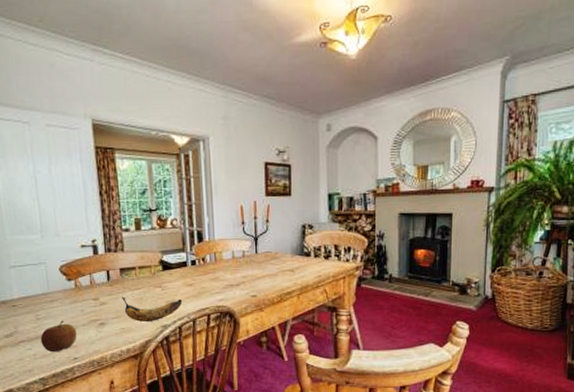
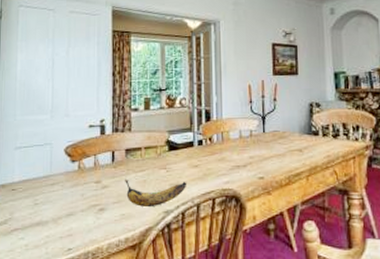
apple: present [40,320,77,353] -> none [35,205,74,242]

